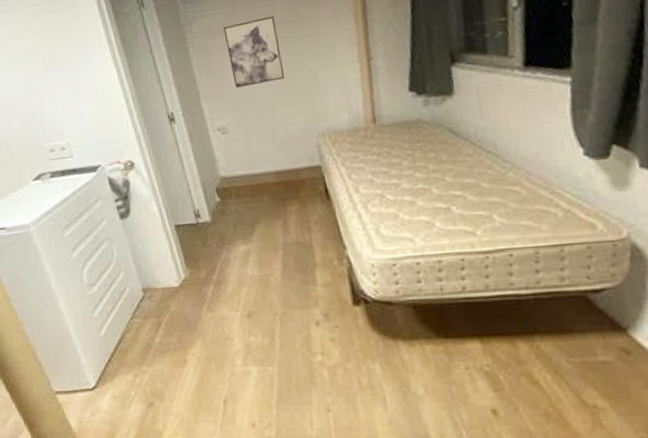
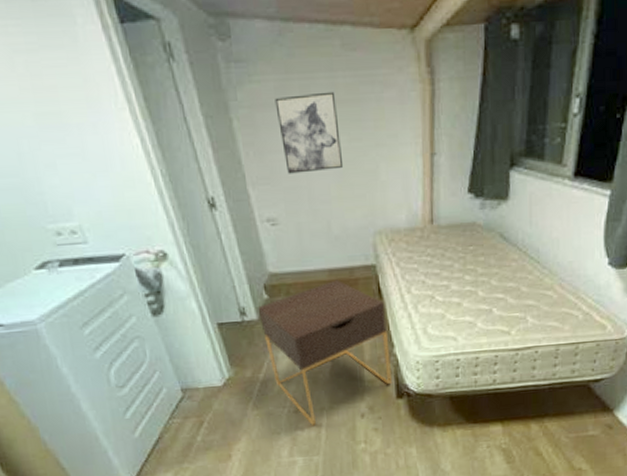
nightstand: none [211,181,346,333] -> present [257,279,392,426]

